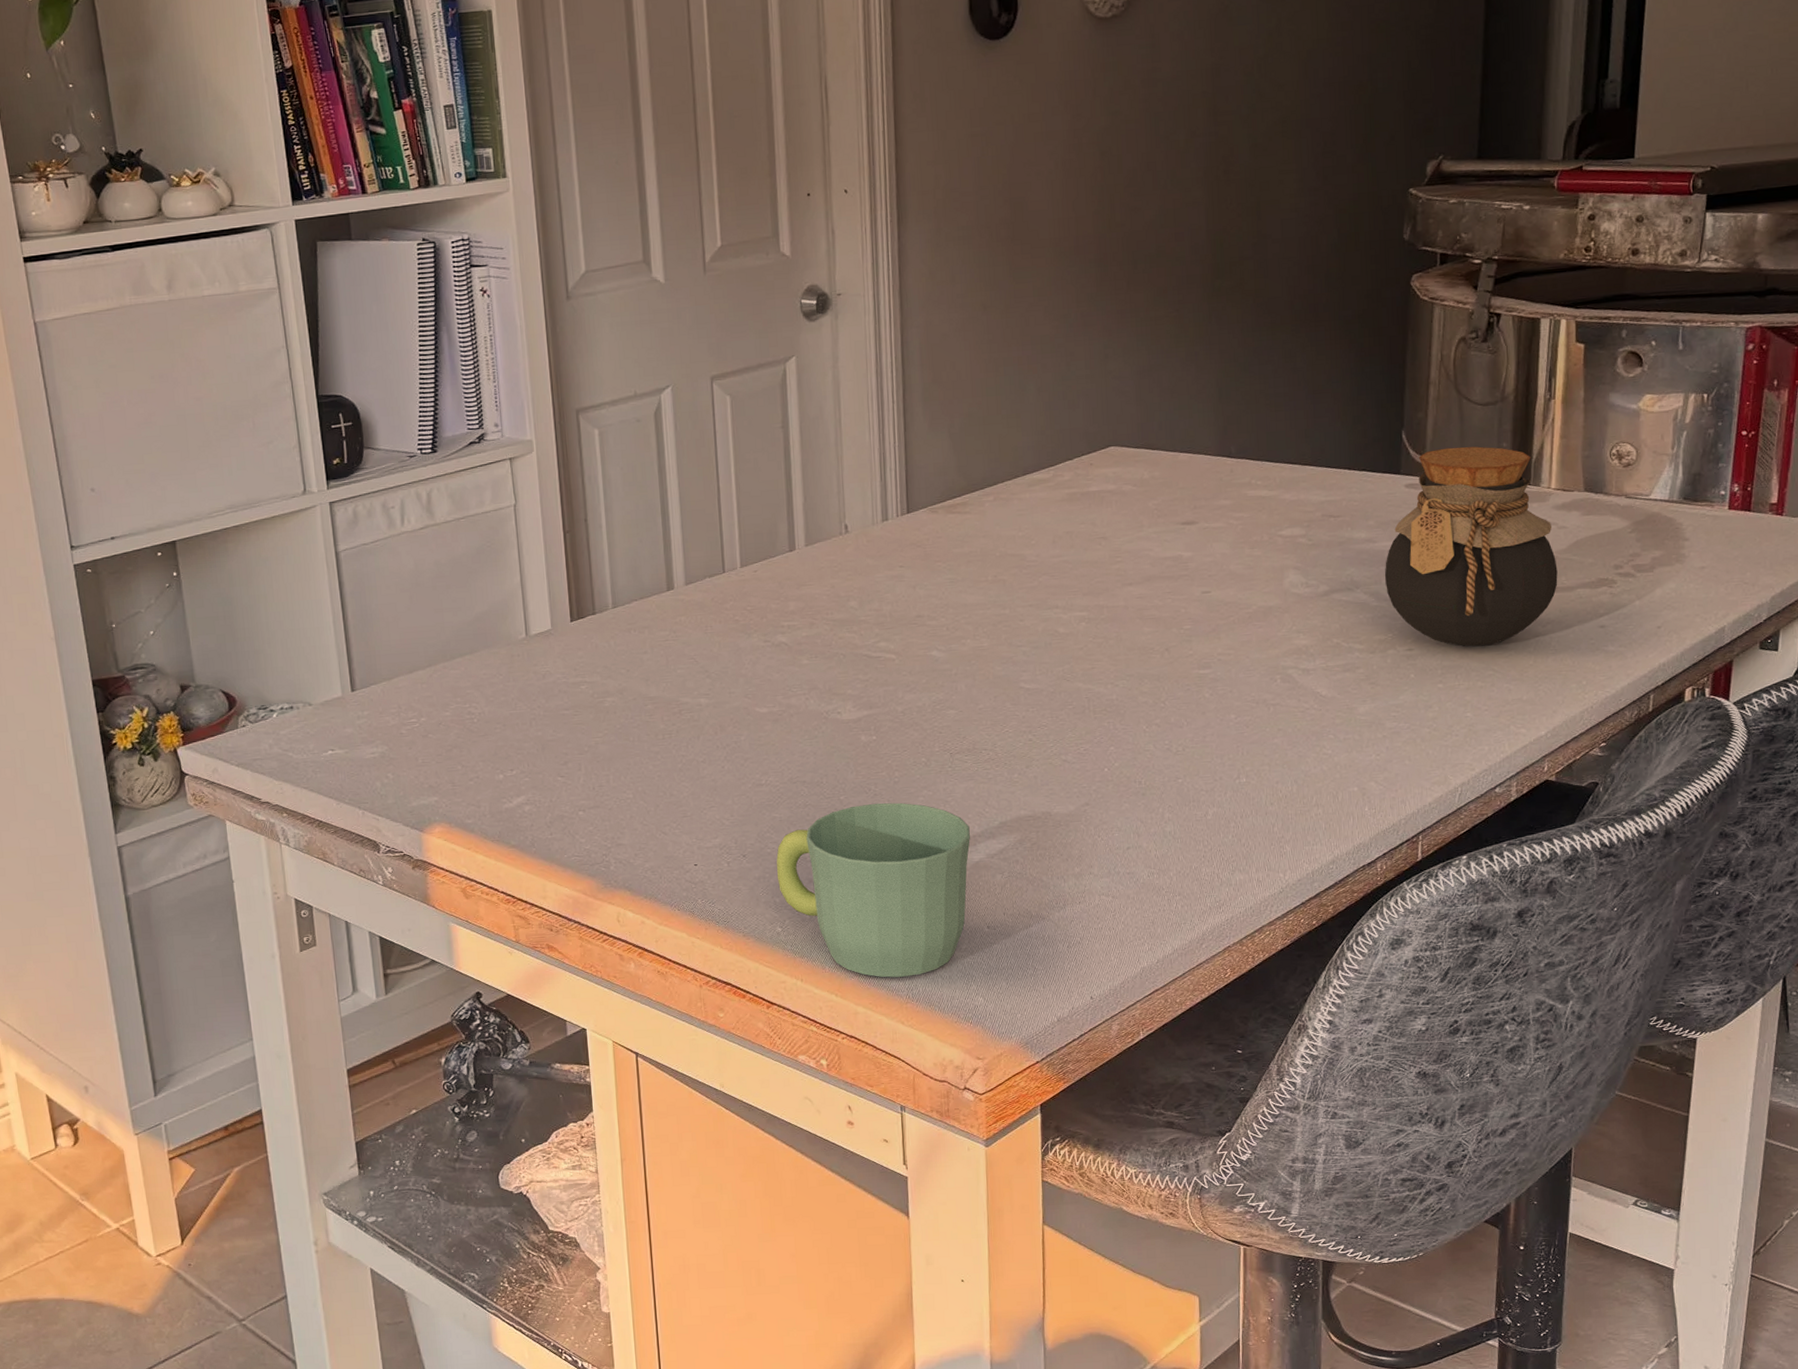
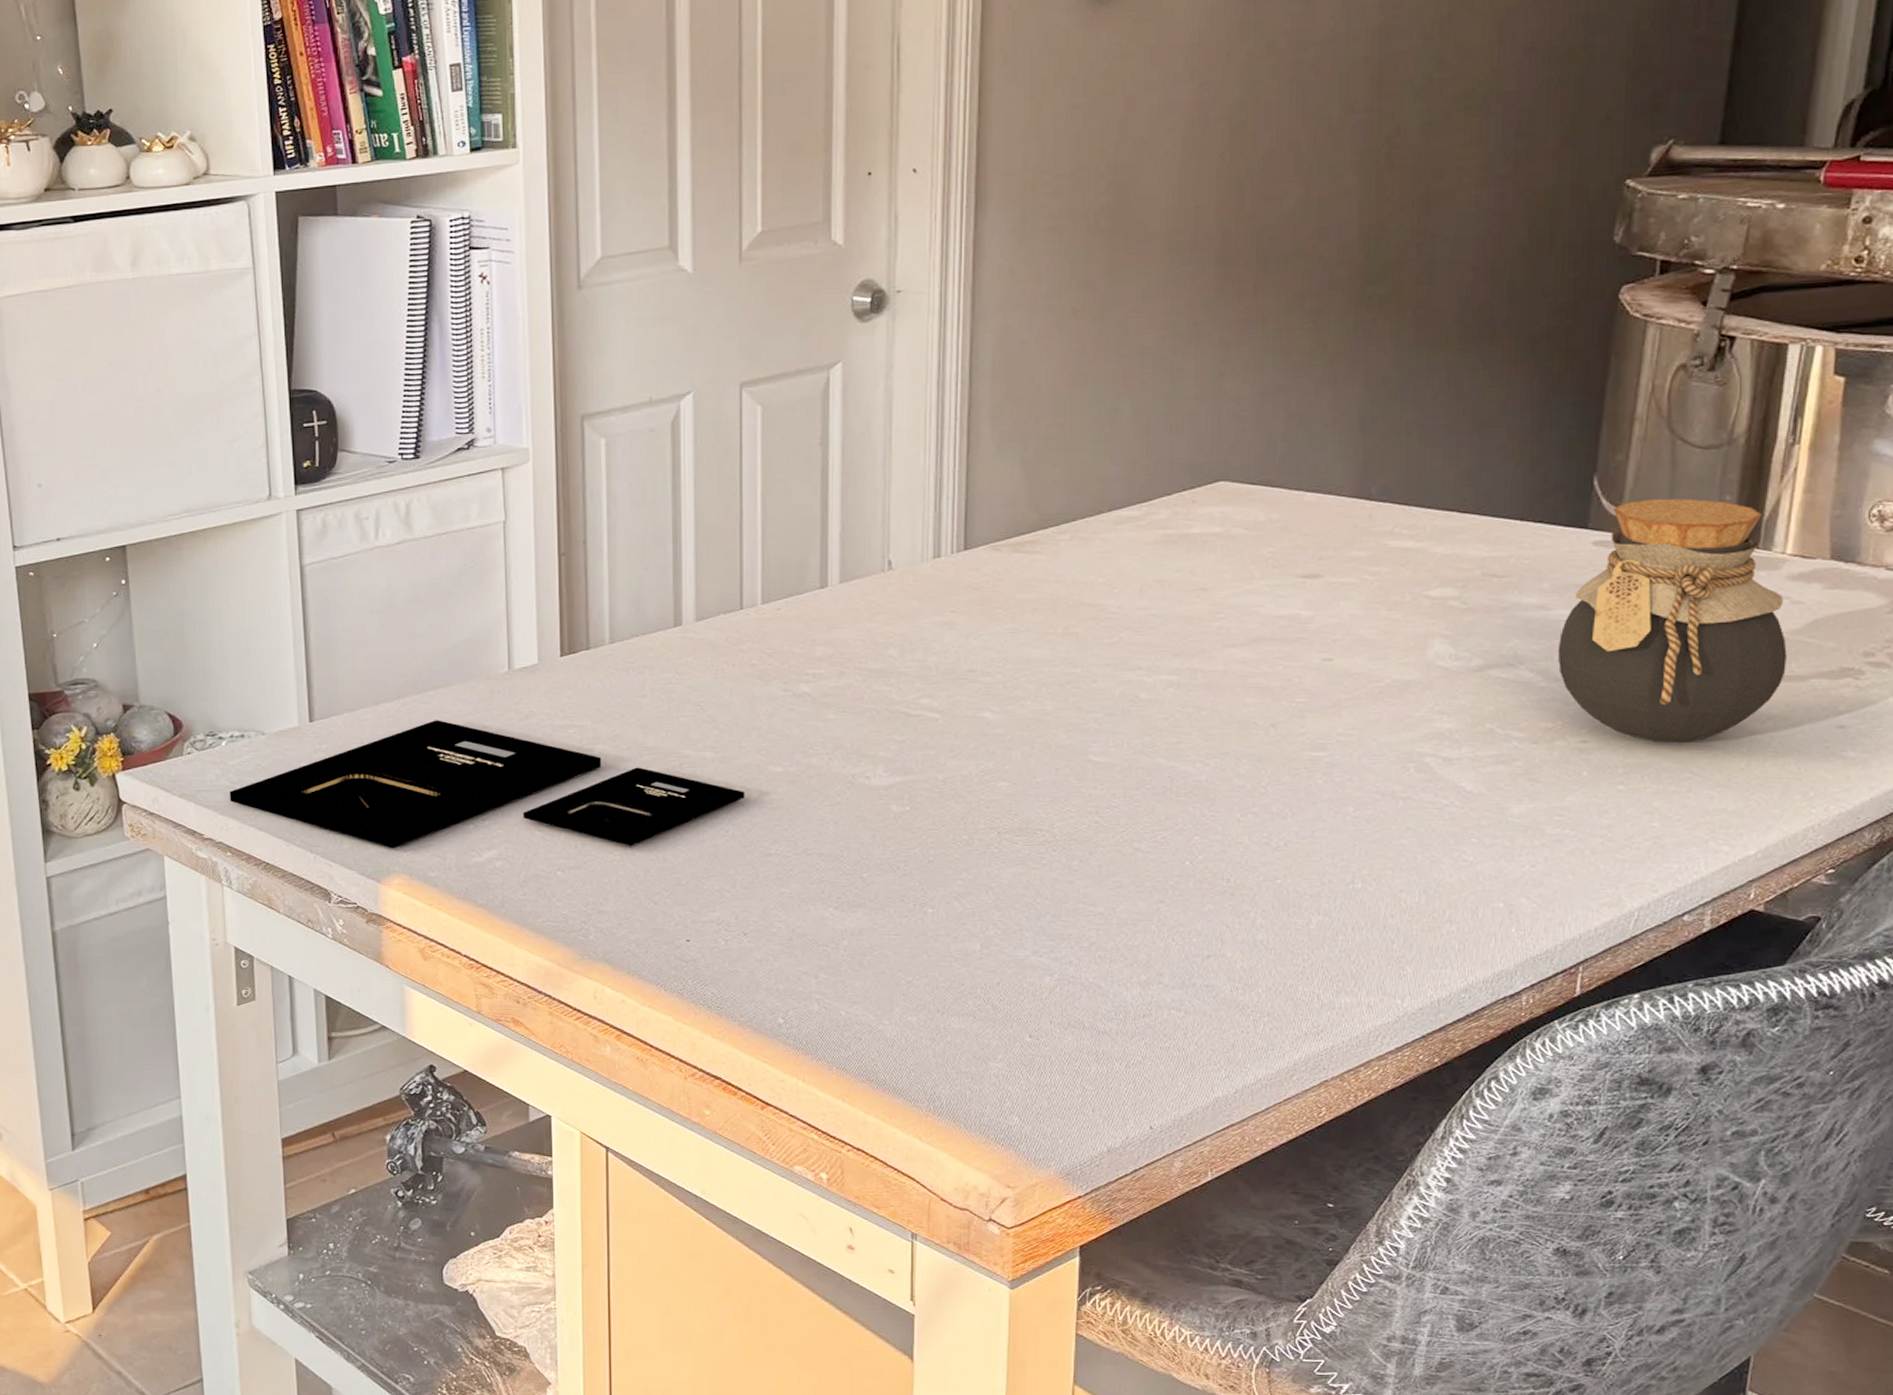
award: none [282,683,737,801] -> present [229,720,745,849]
mug: present [776,802,970,978] -> none [782,884,1015,1086]

